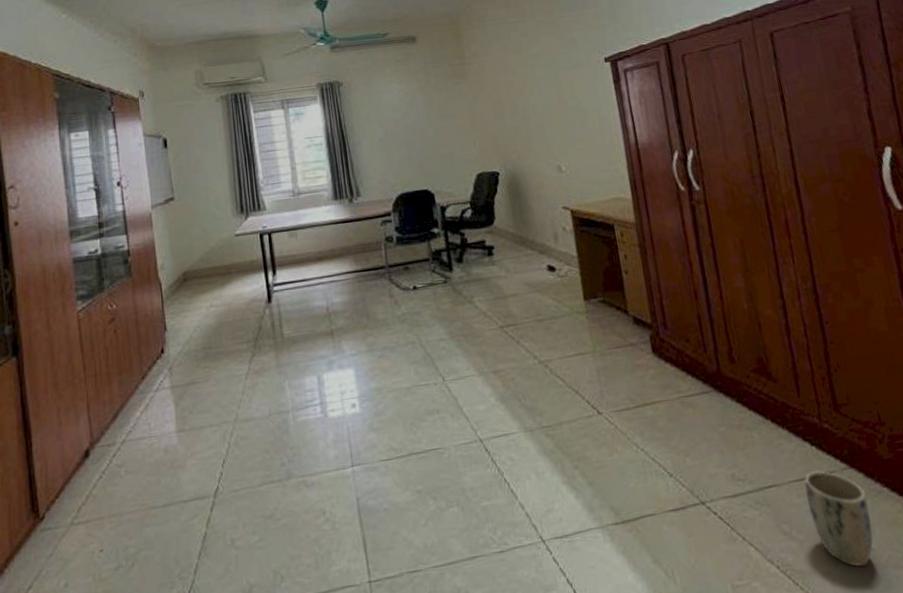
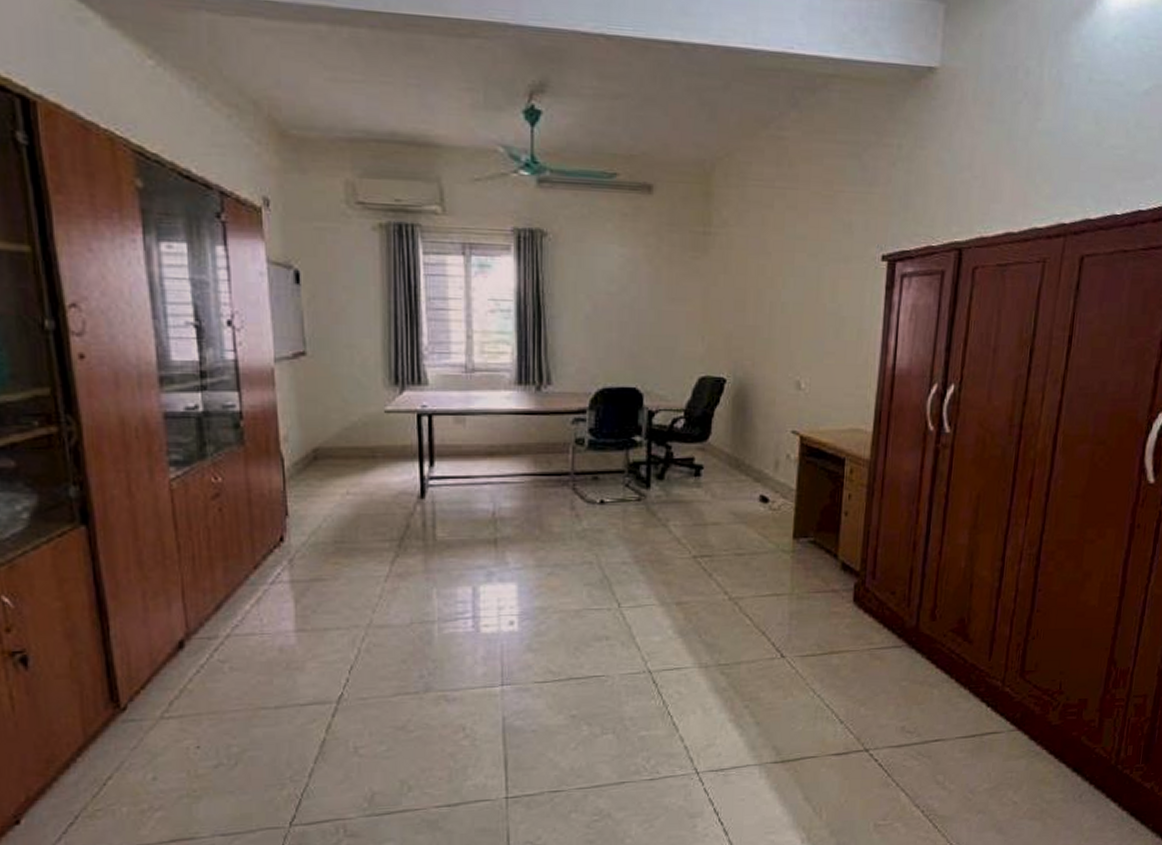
plant pot: present [804,471,873,567] -> none [966,730,1025,816]

